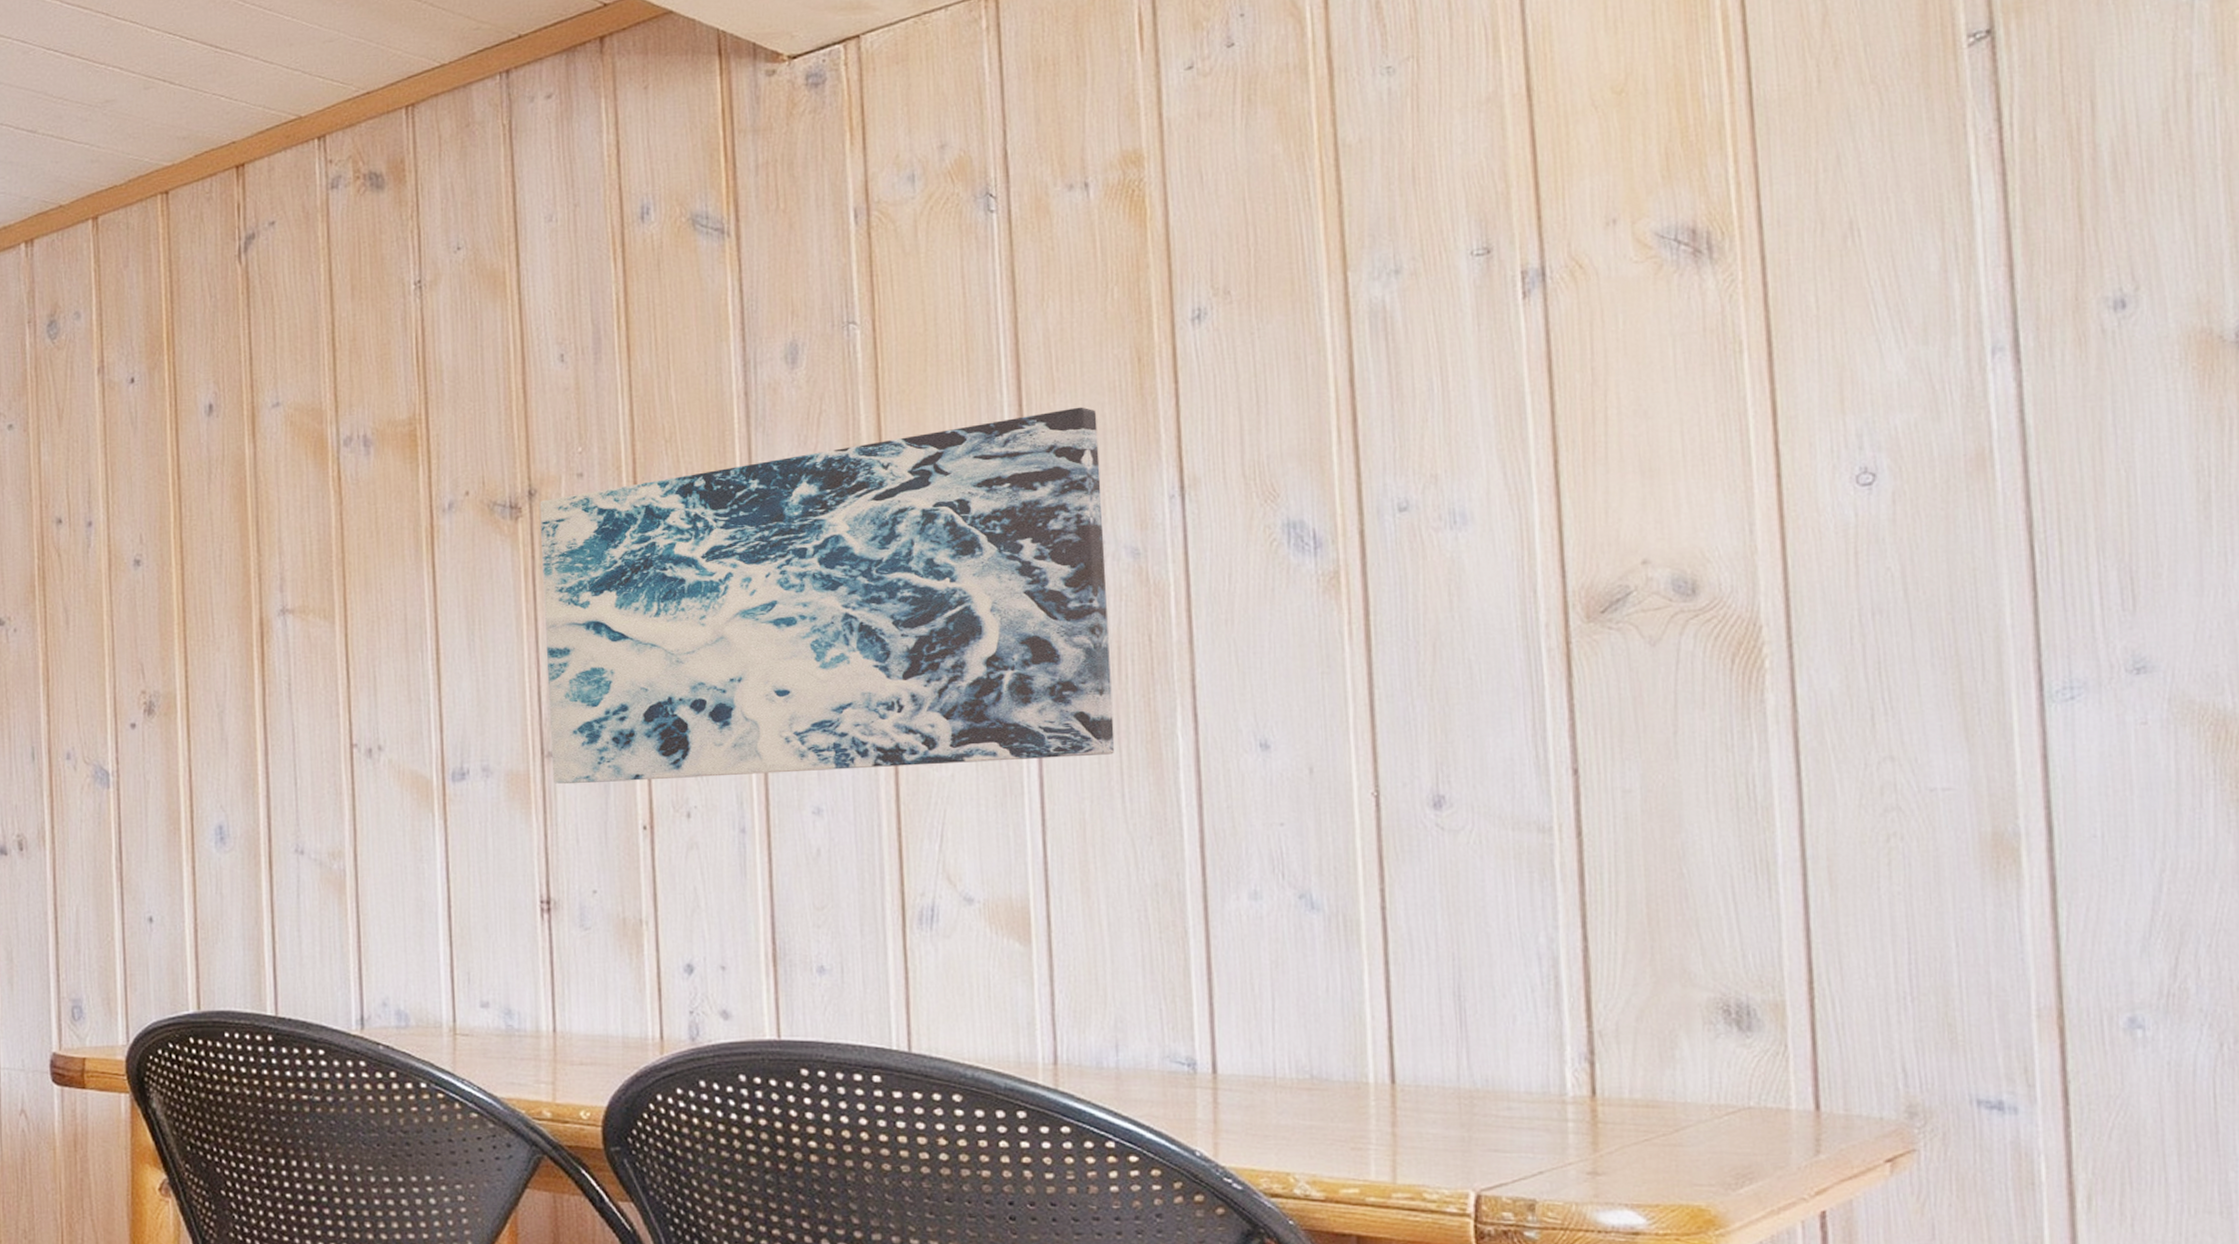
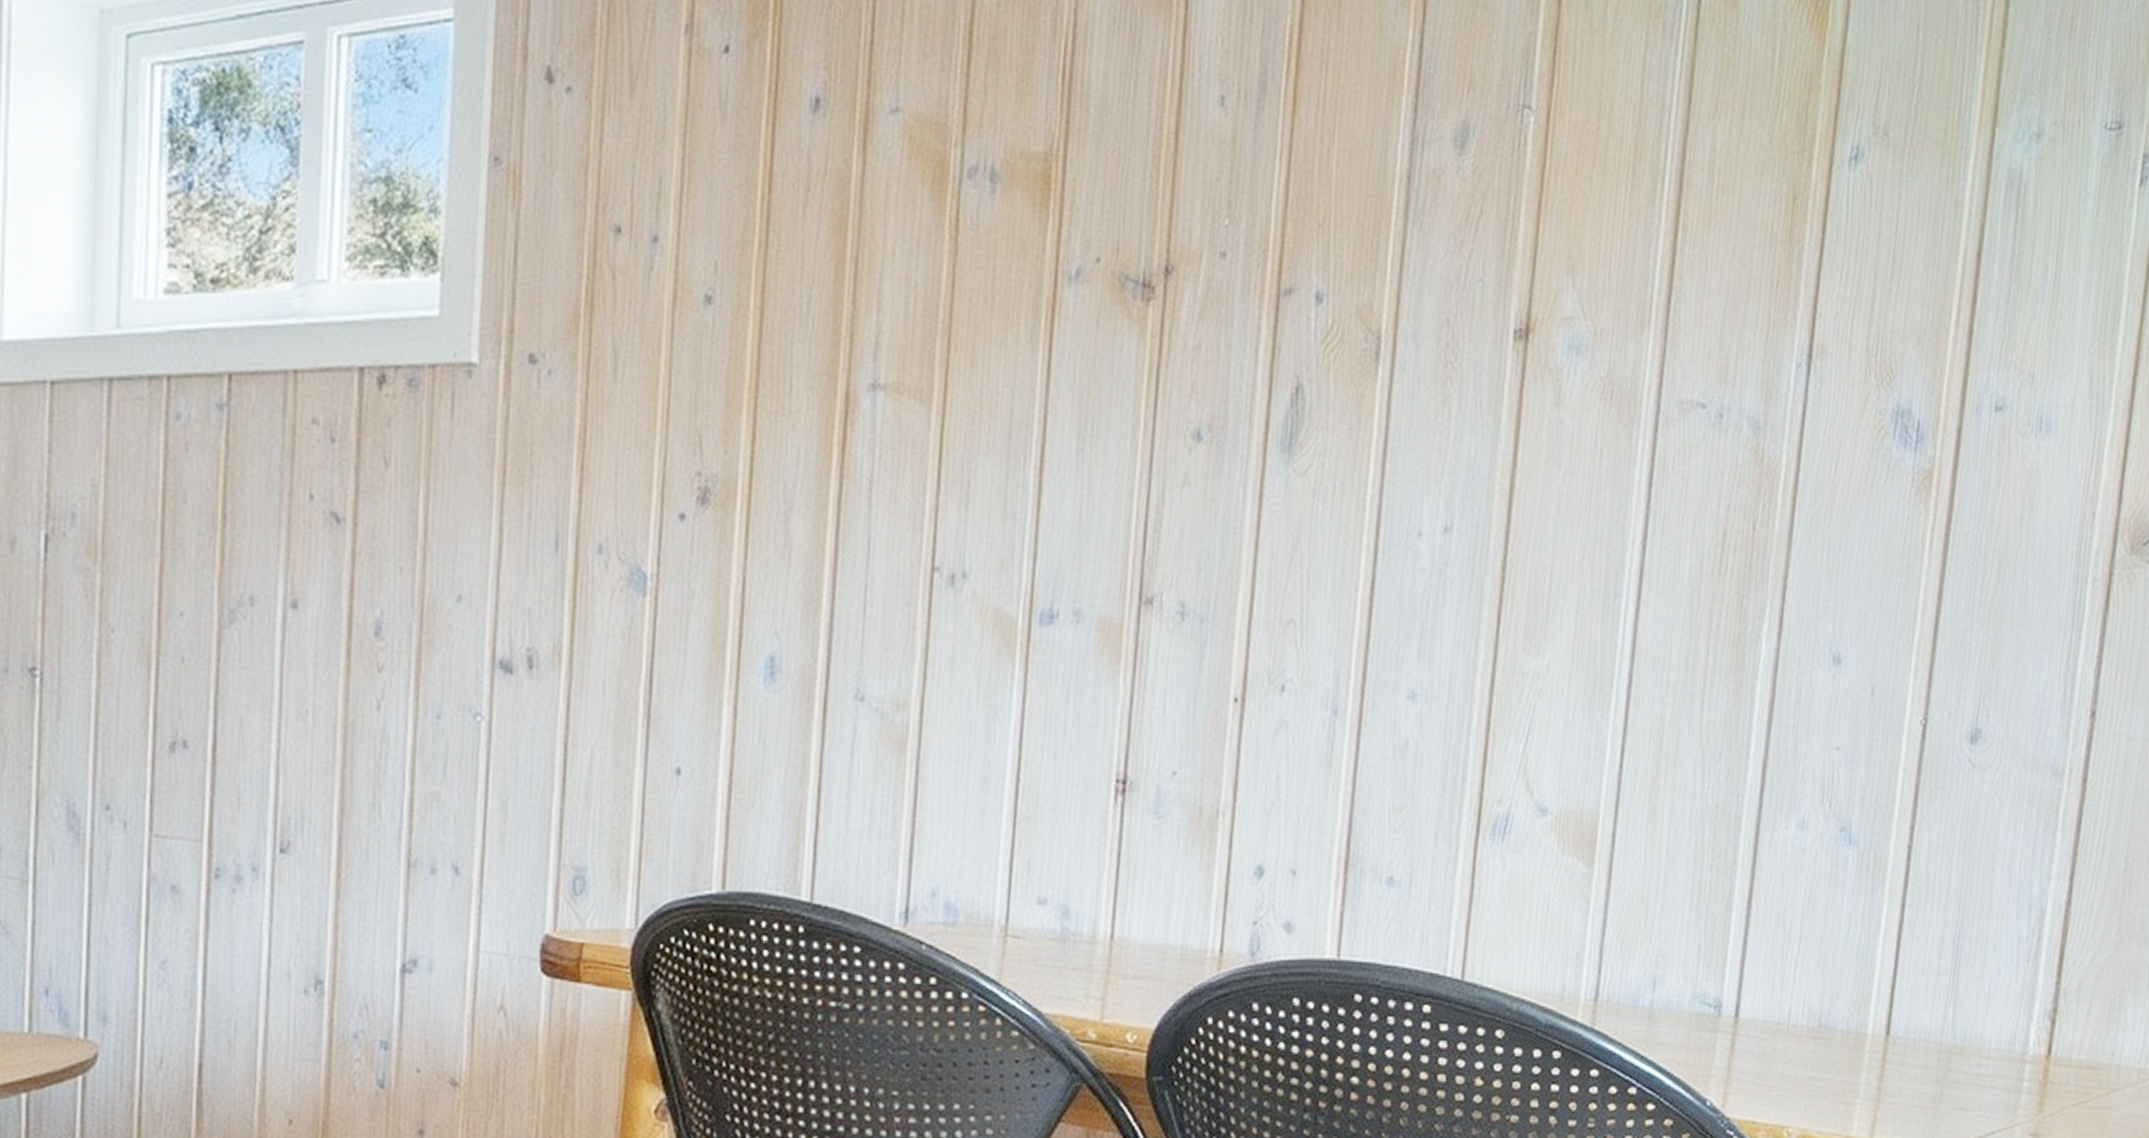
wall art: present [539,407,1115,784] -> none [1147,246,1746,656]

